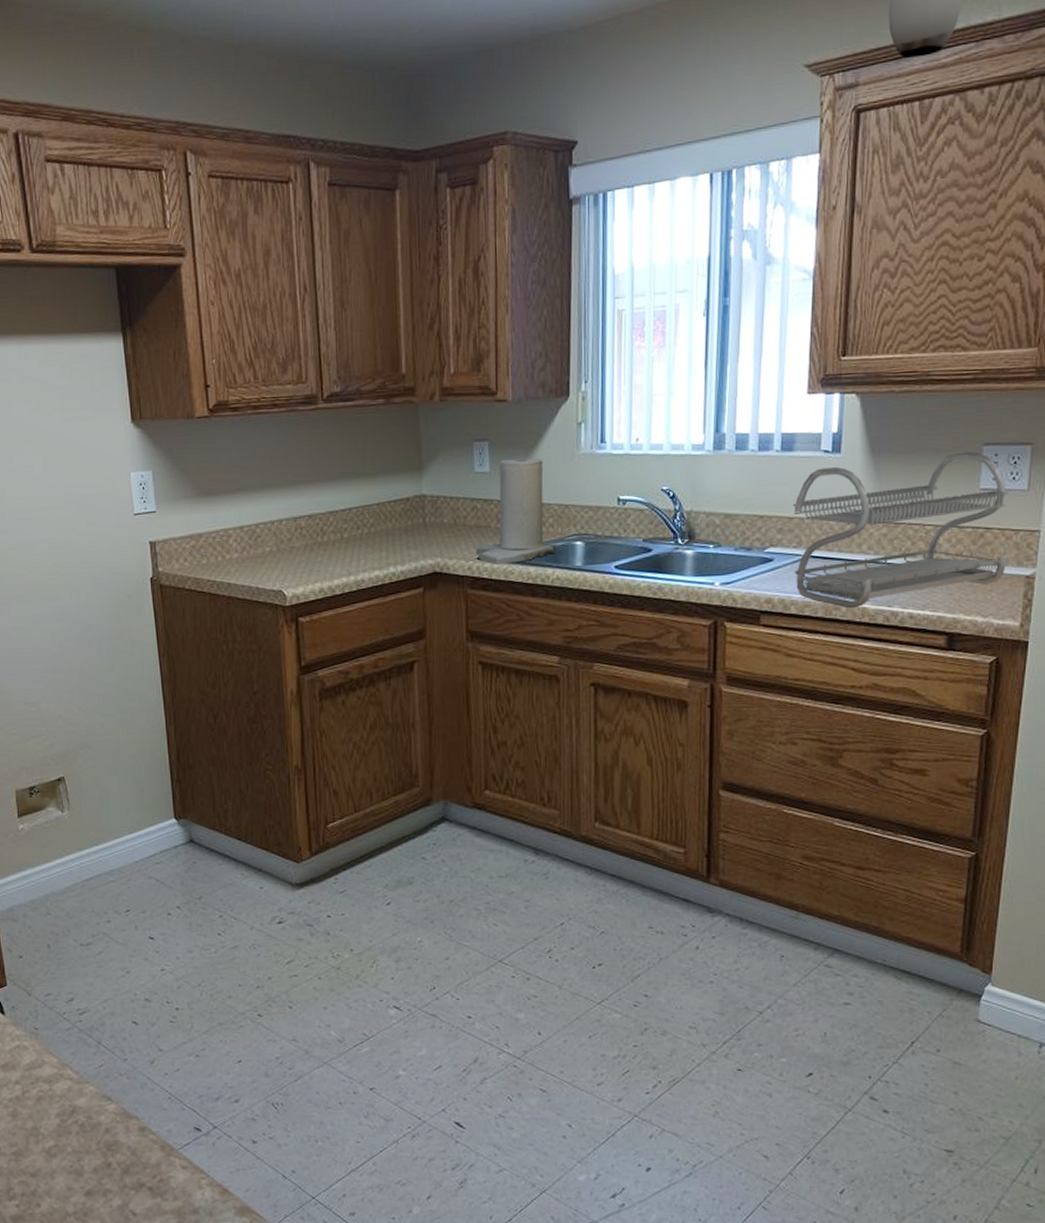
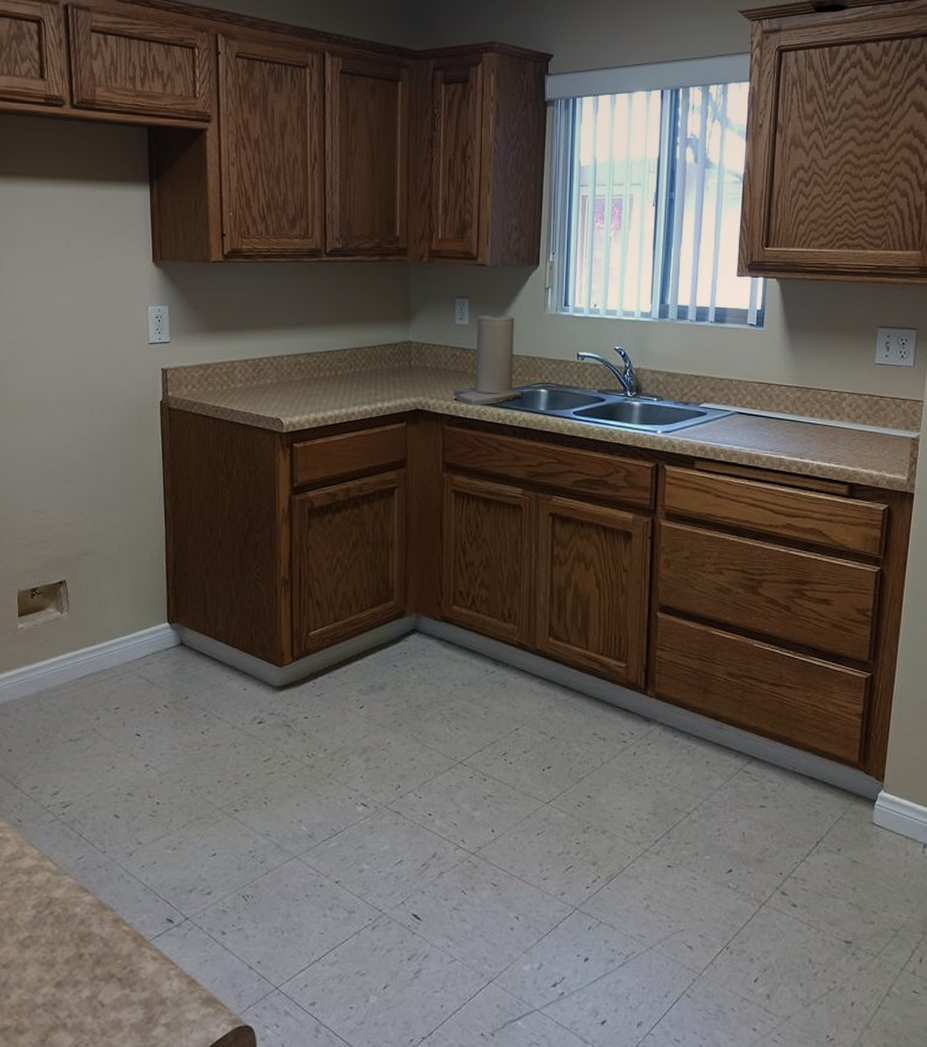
dish rack: present [792,451,1009,609] -> none [723,332,898,459]

